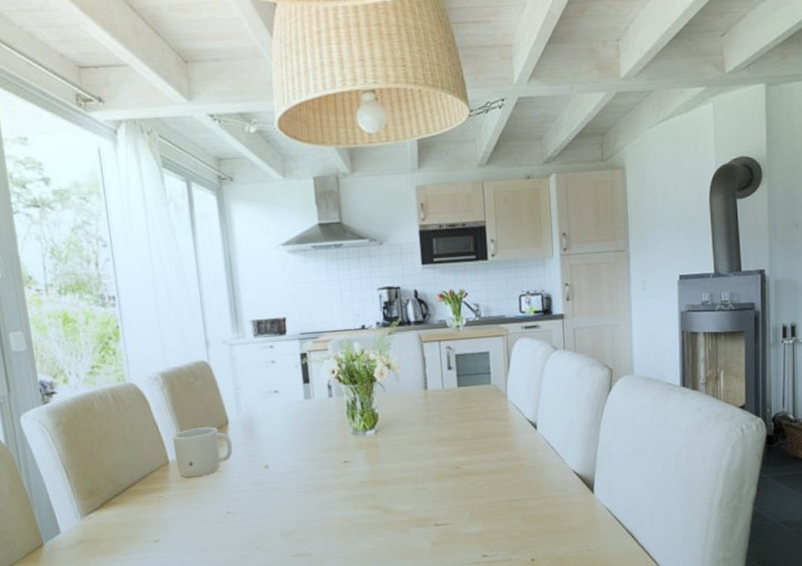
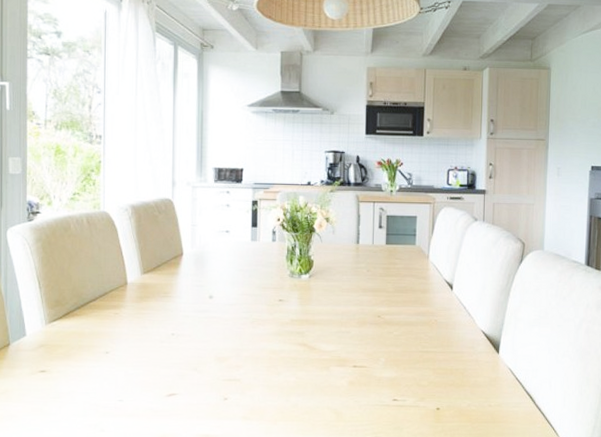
mug: present [172,427,233,478] -> none [133,256,184,300]

